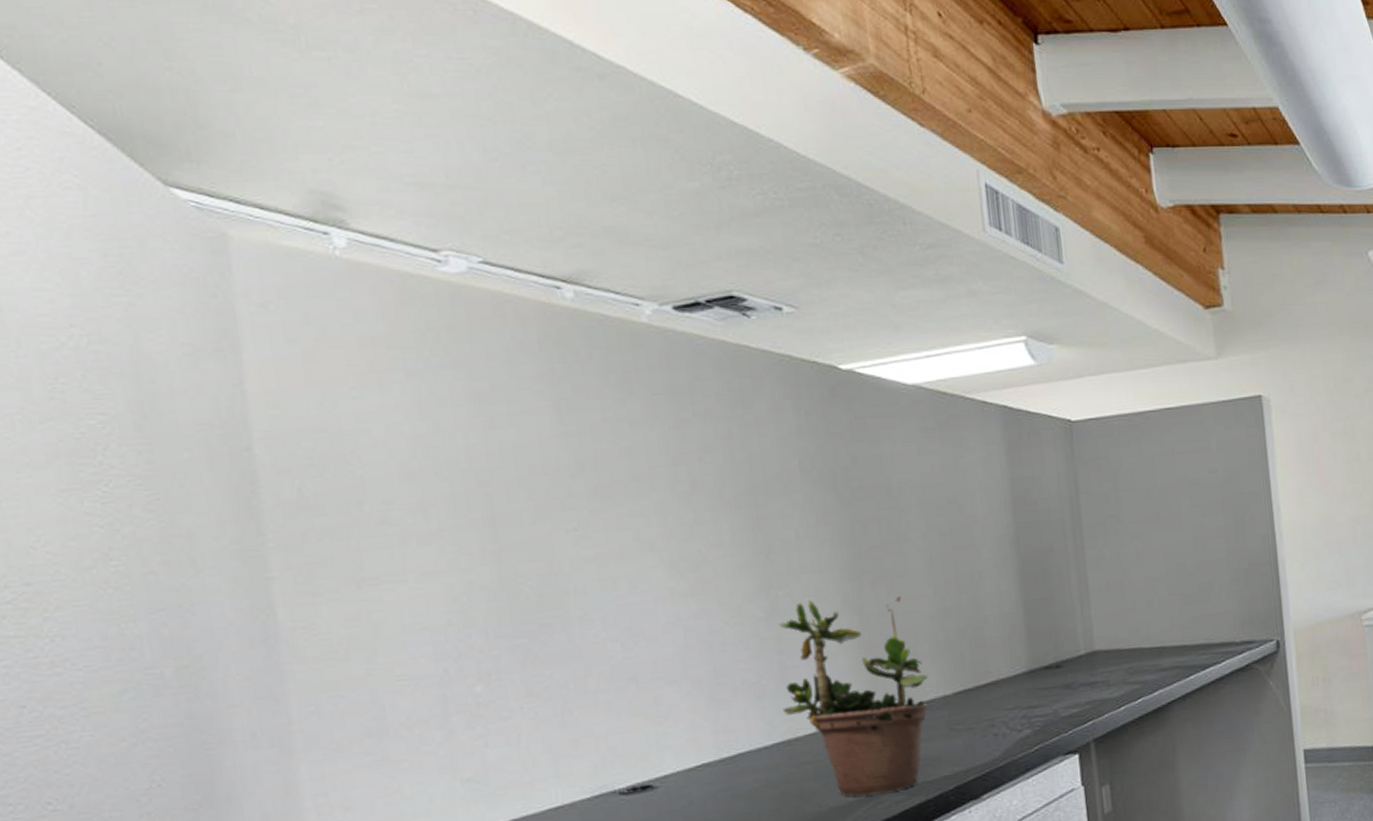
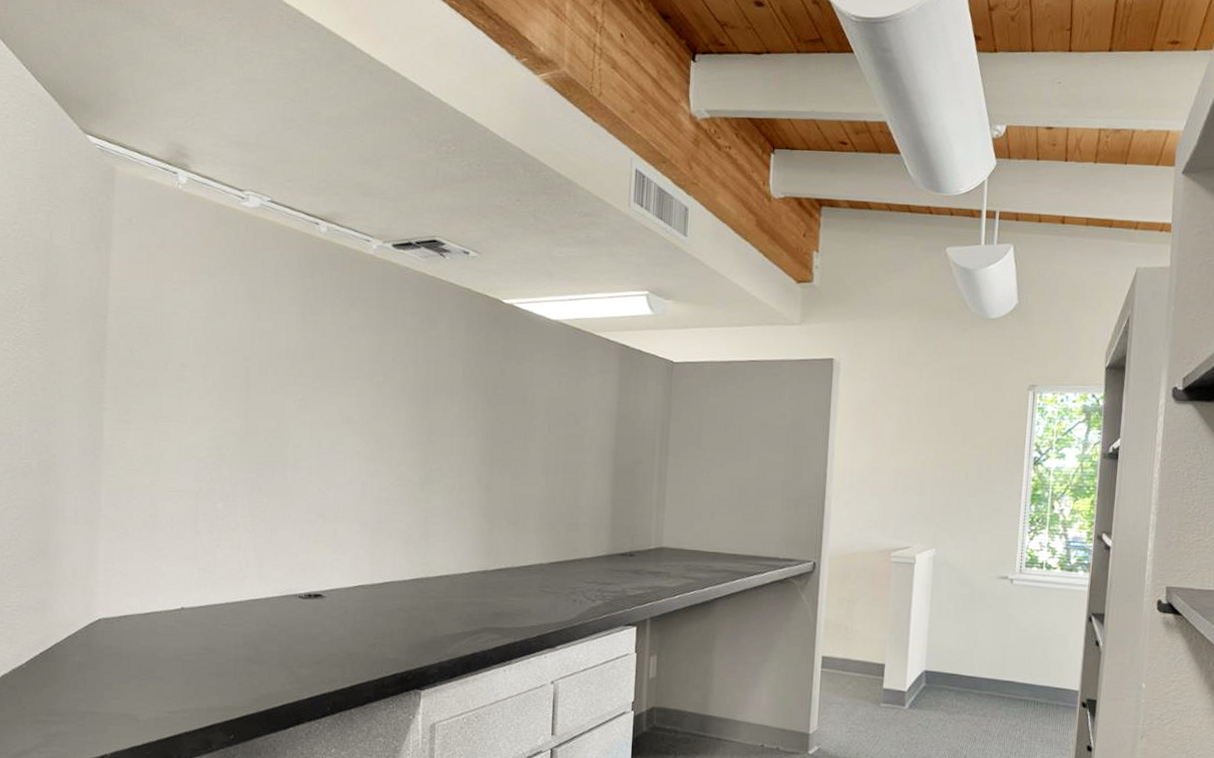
potted plant: present [779,596,928,796] -> none [421,475,531,631]

